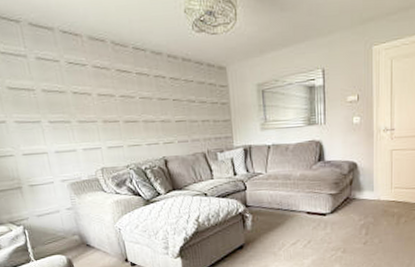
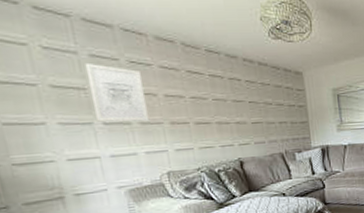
wall art: none [33,65,86,121] -> present [85,62,150,122]

